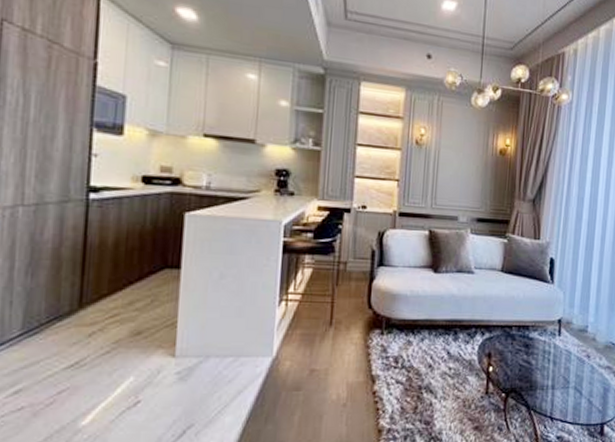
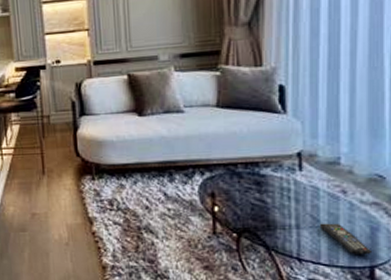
remote control: none [568,384,604,412] -> present [319,223,373,254]

